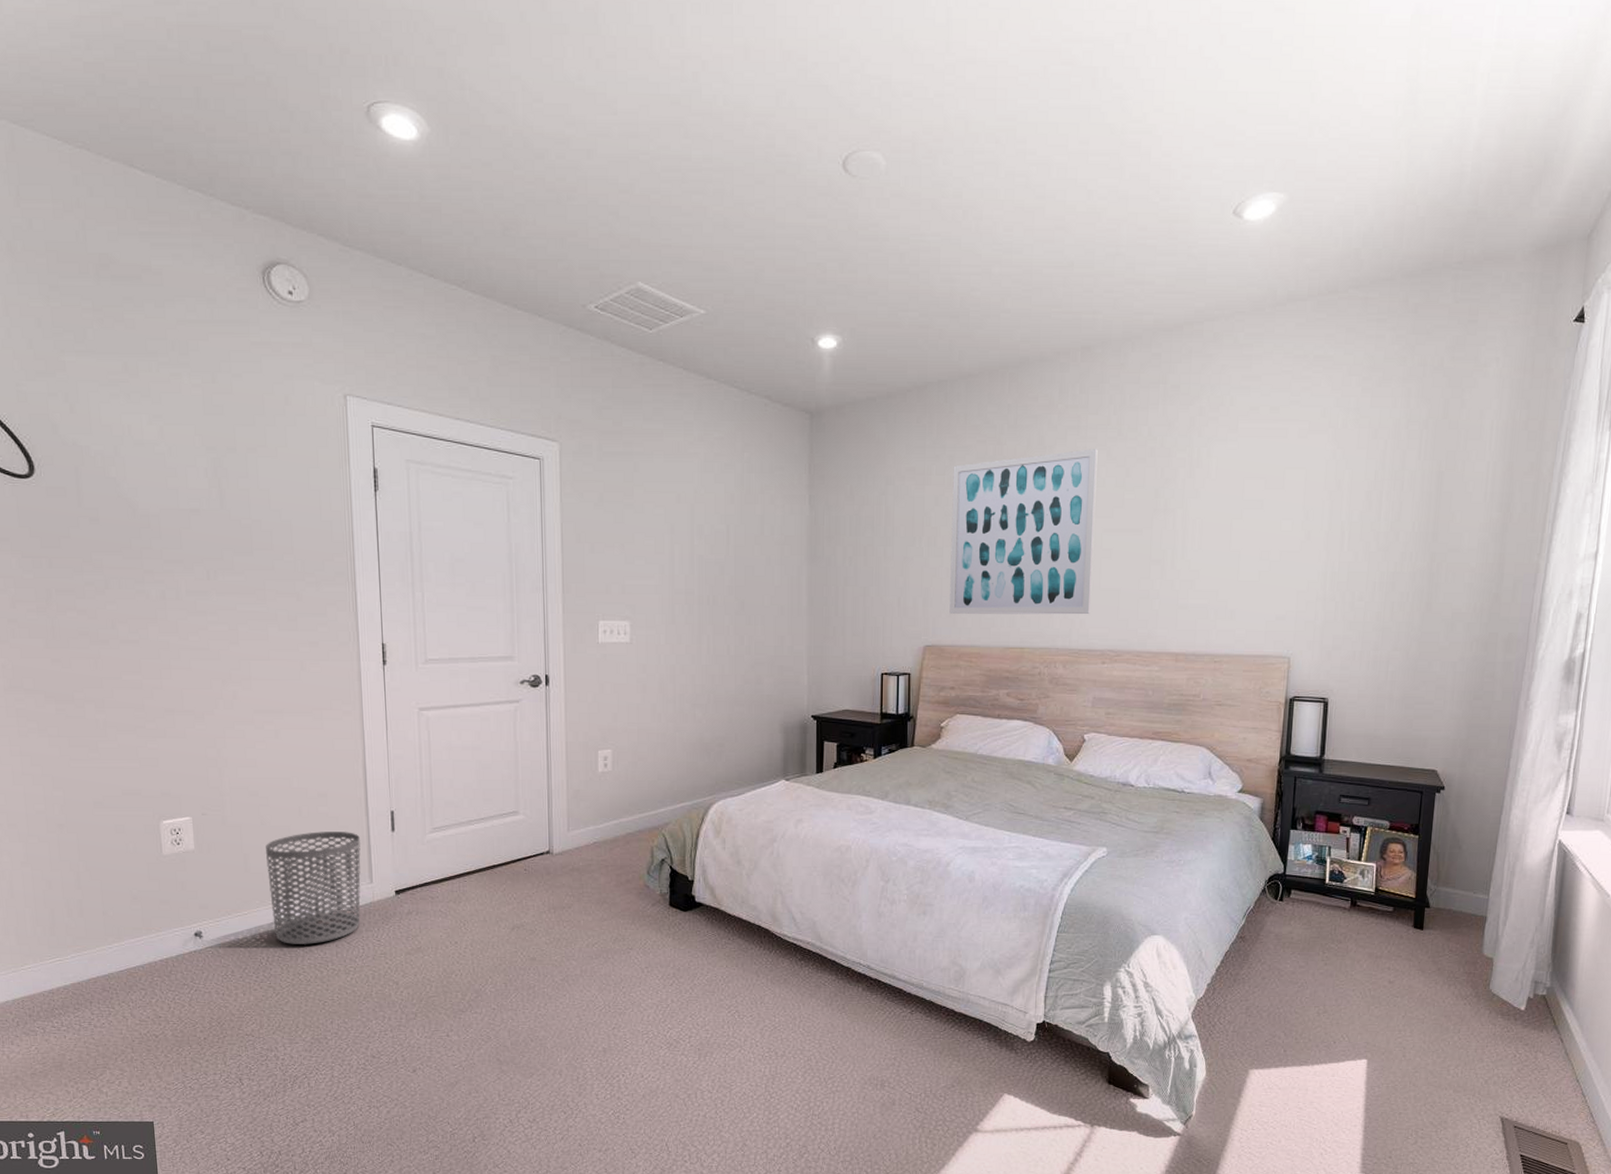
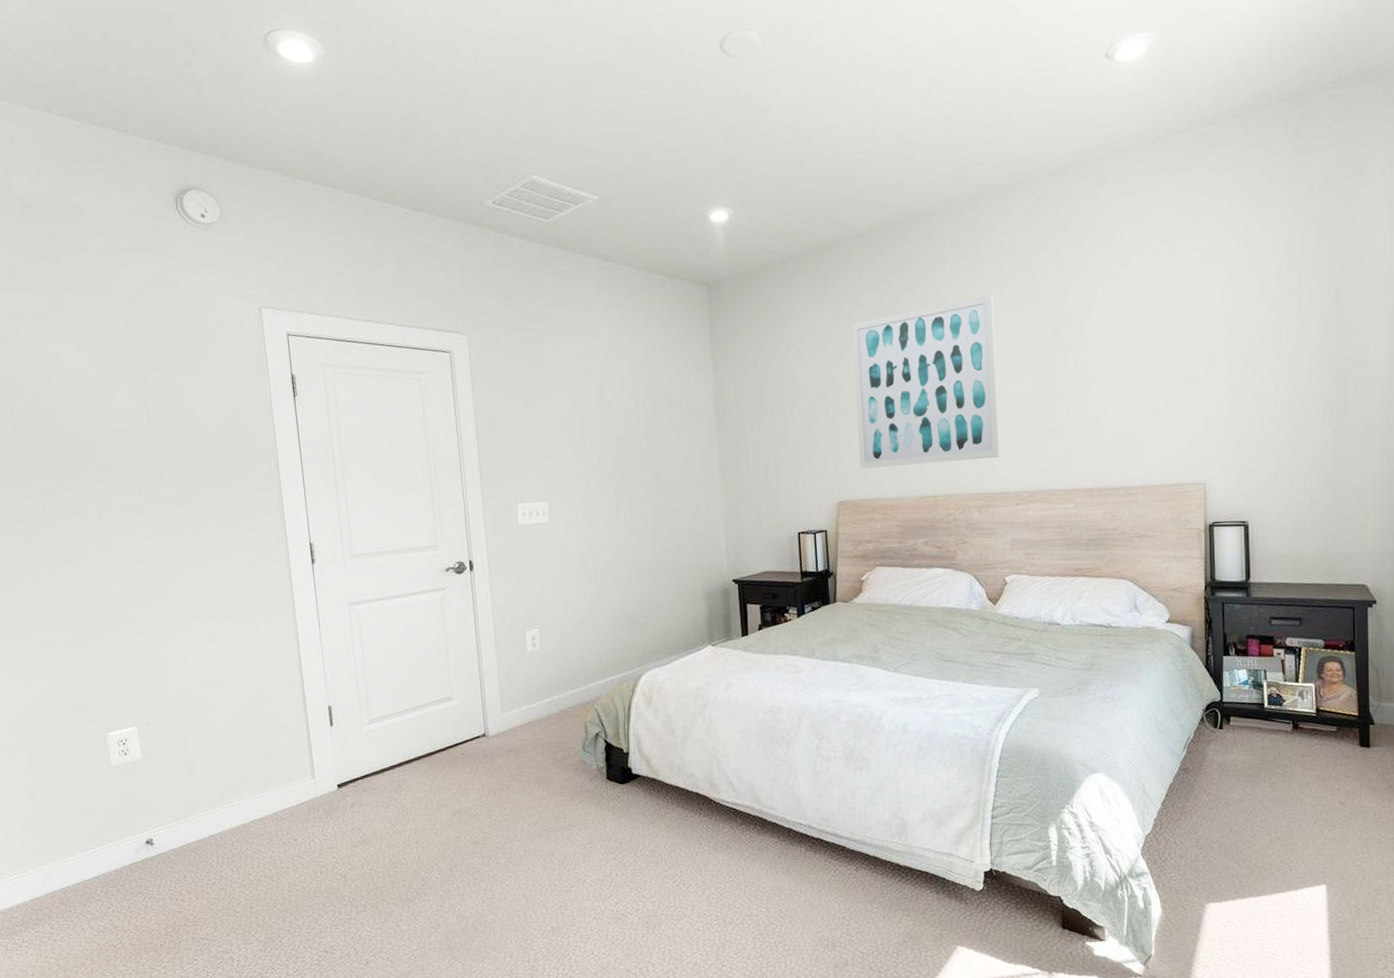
waste bin: present [265,831,361,944] -> none [209,730,305,845]

